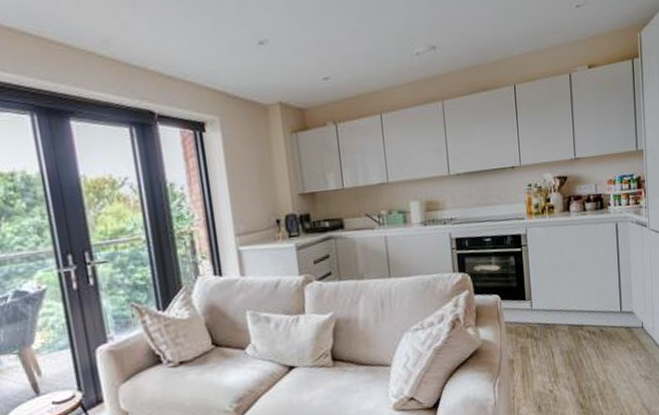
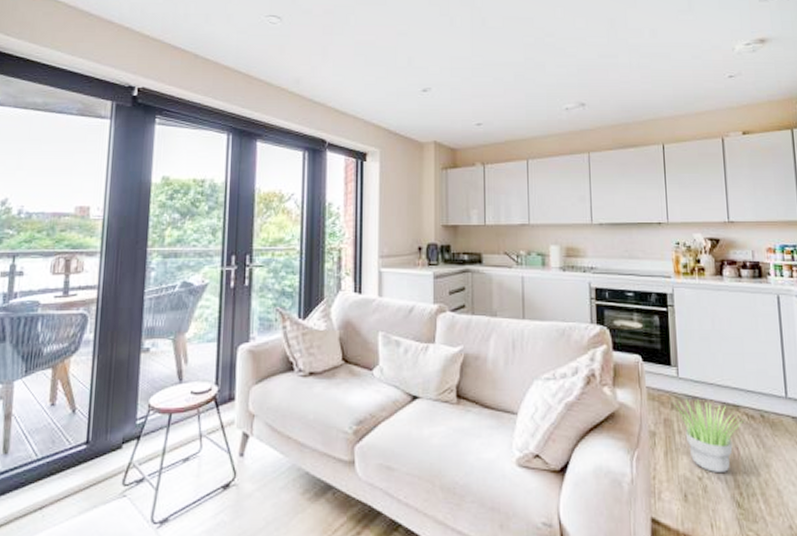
potted plant: none [528,326,588,384] -> present [673,398,745,474]

